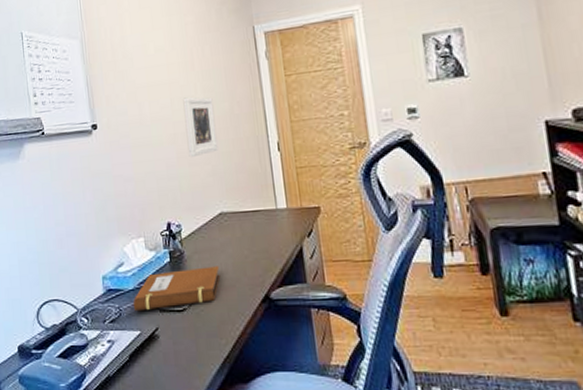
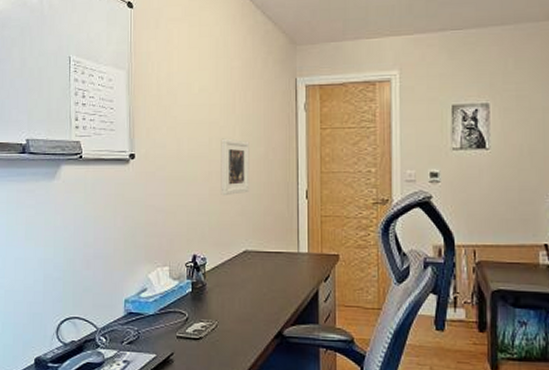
notebook: present [133,266,221,312] -> none [151,300,238,336]

